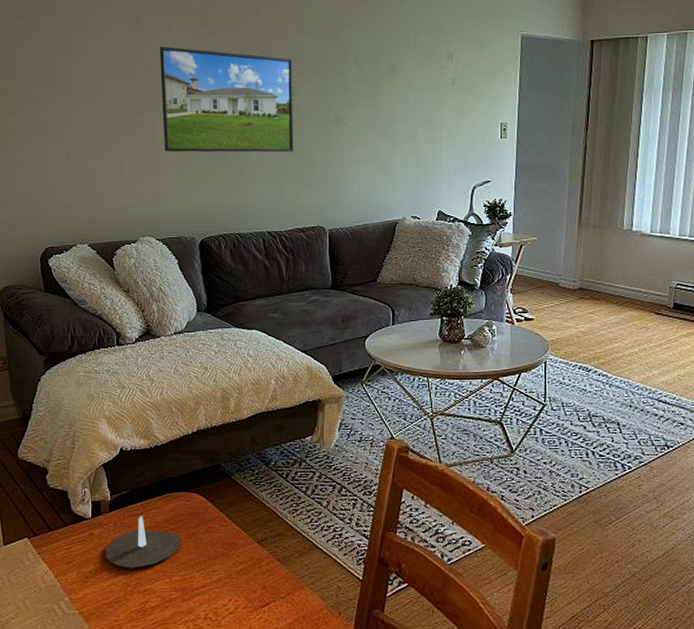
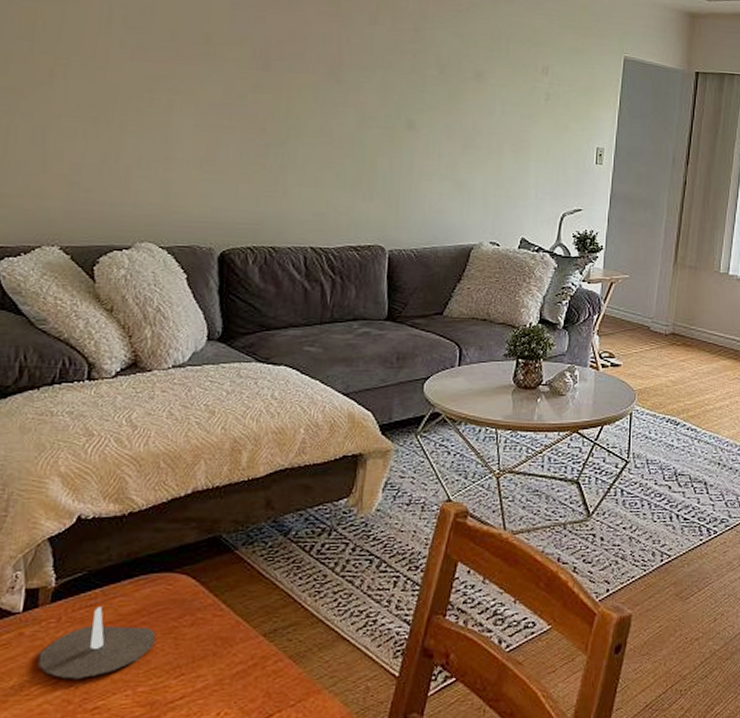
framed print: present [159,46,294,153] -> none [181,12,360,156]

